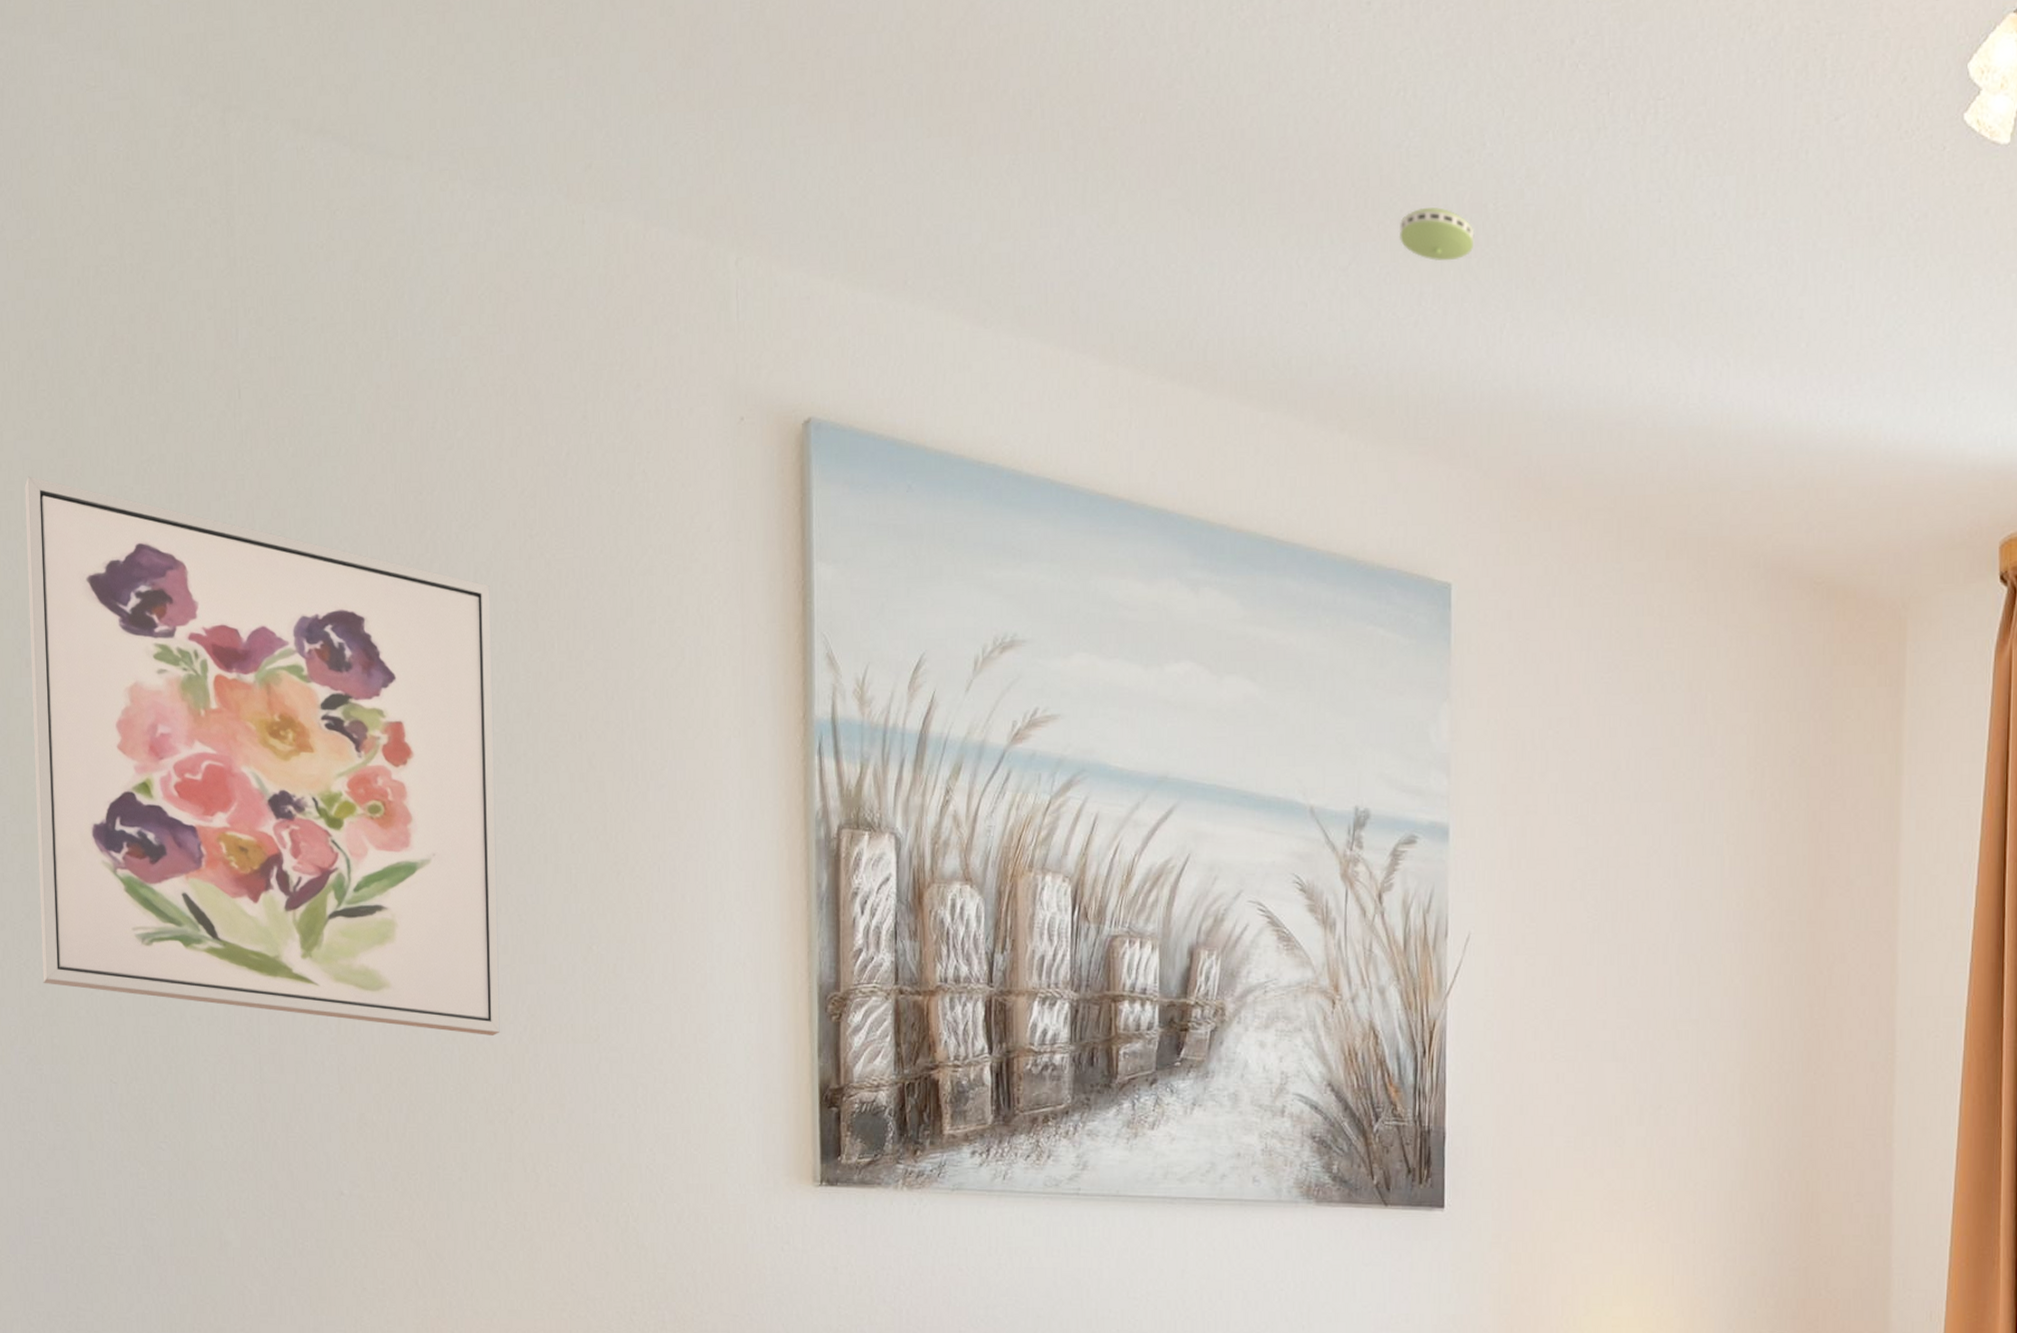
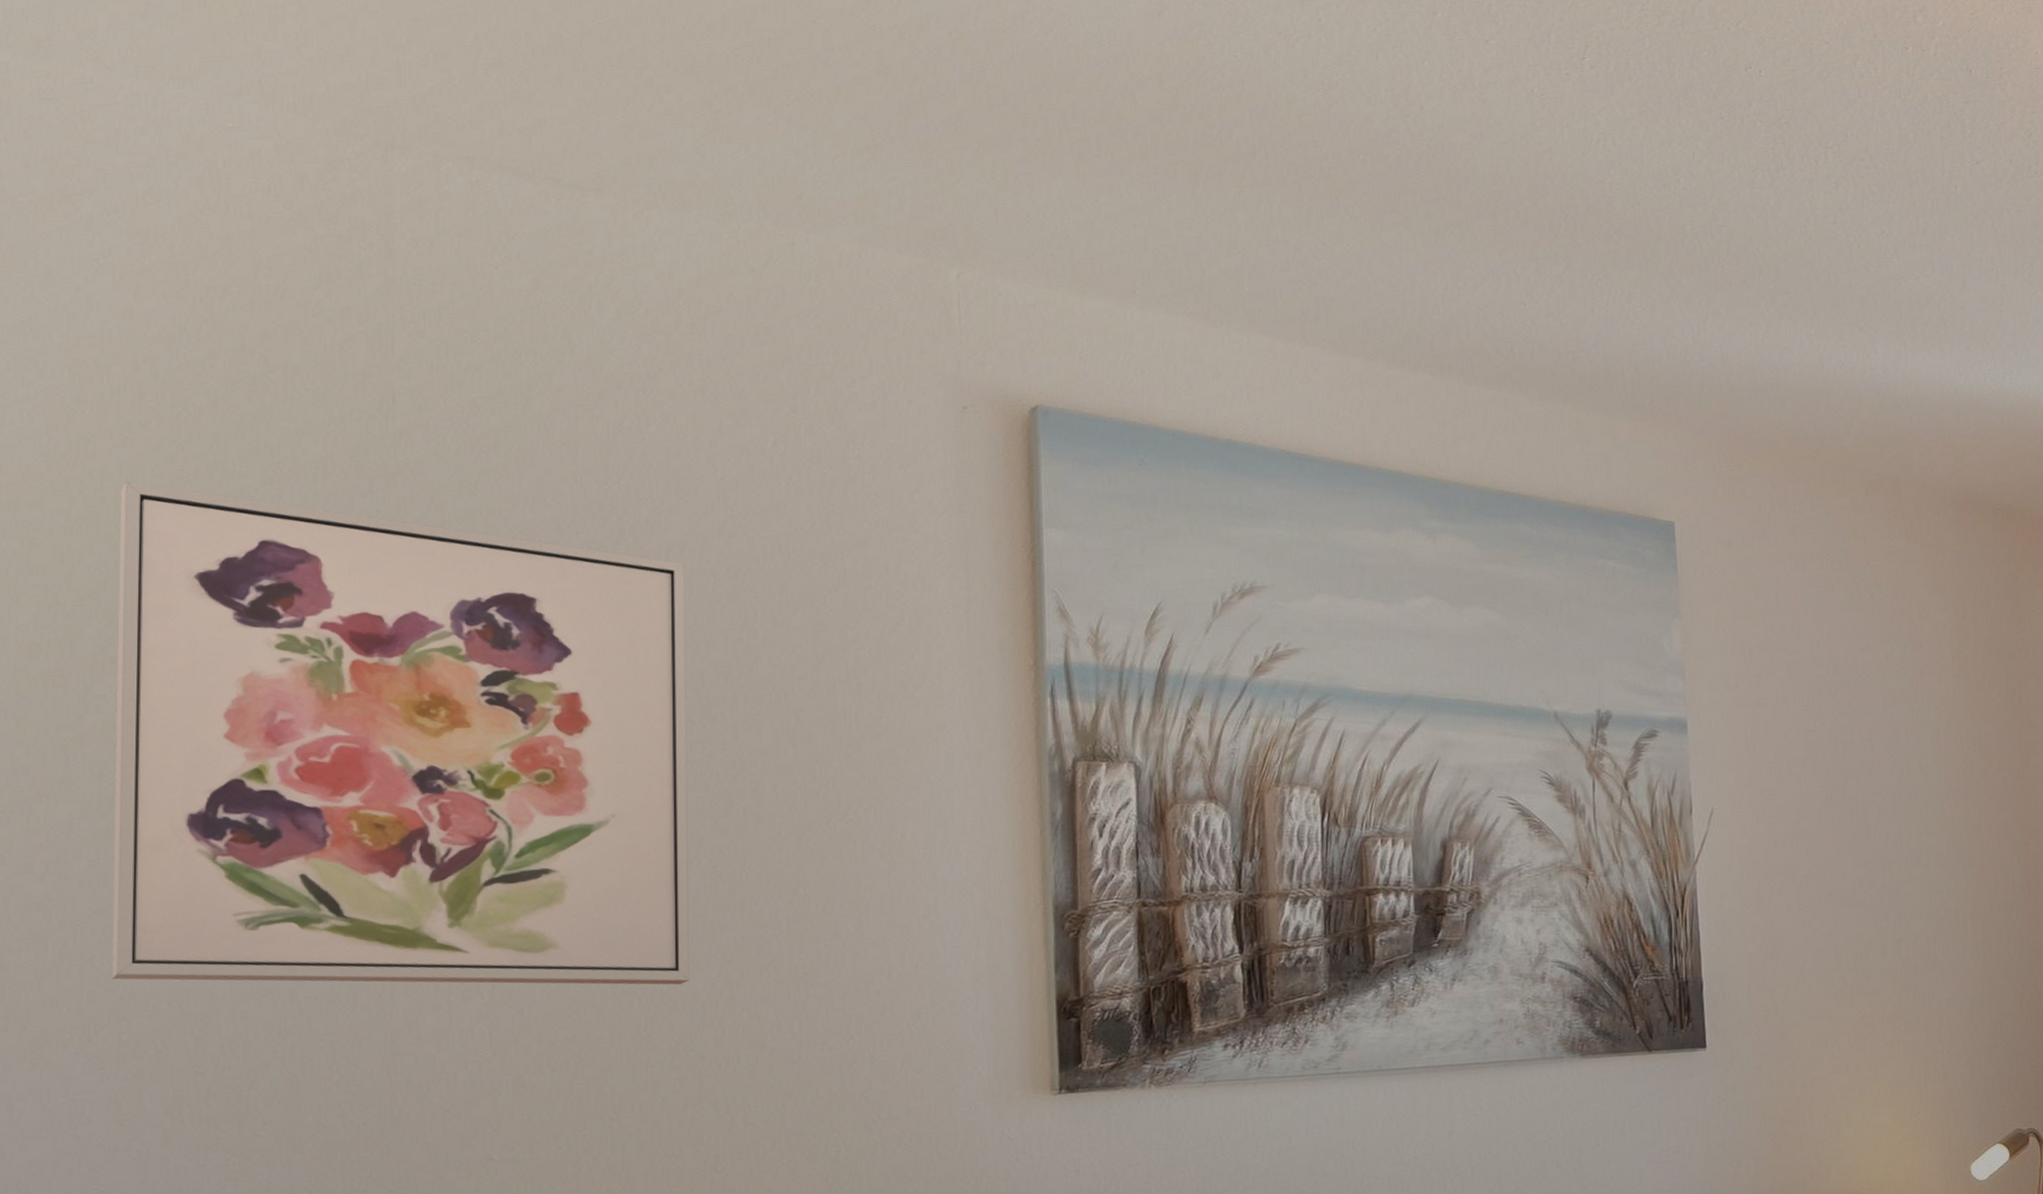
smoke detector: present [1399,207,1475,261] -> none [1606,228,1676,270]

